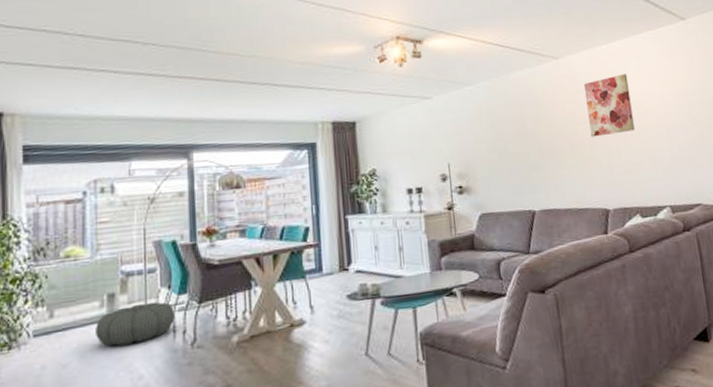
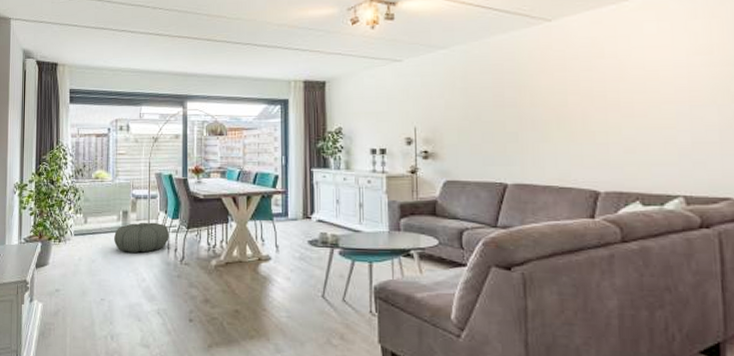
wall art: present [583,74,635,137] -> none [580,39,644,110]

